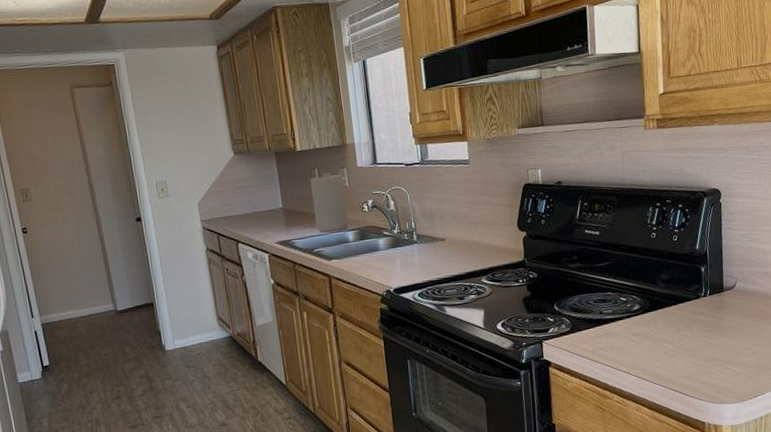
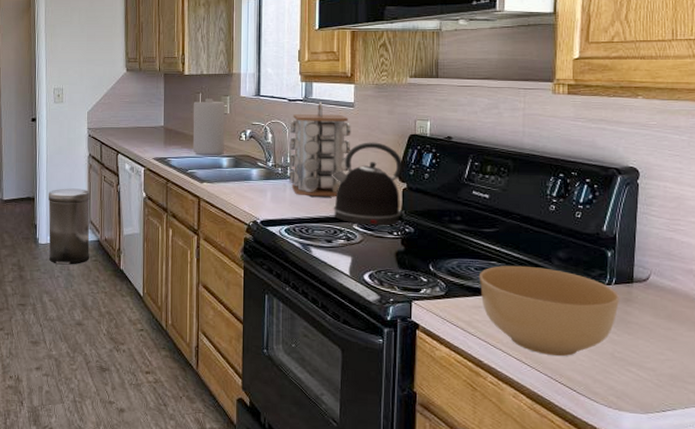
pedal bin: none [167,285,224,369] -> present [48,188,90,265]
spice rack: none [410,163,472,258] -> present [289,102,351,197]
kettle: none [455,196,528,278] -> present [331,142,405,226]
bowl: none [597,290,715,368] -> present [479,265,620,356]

